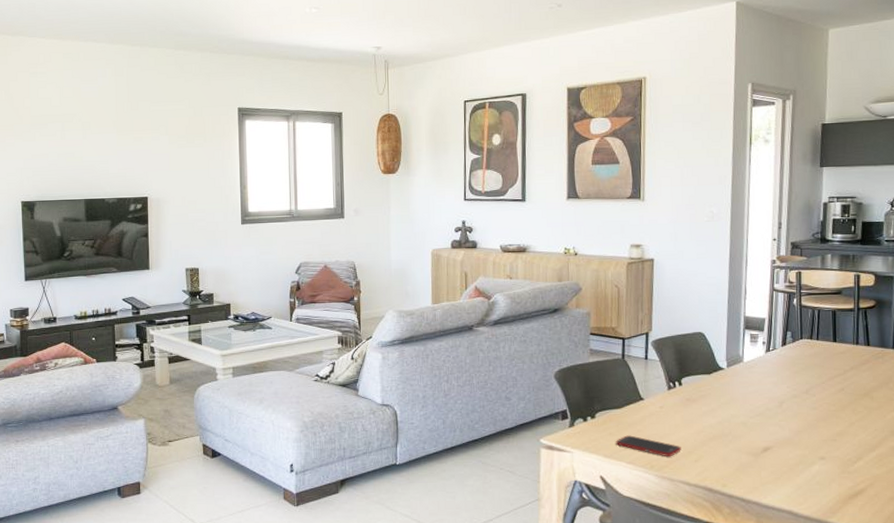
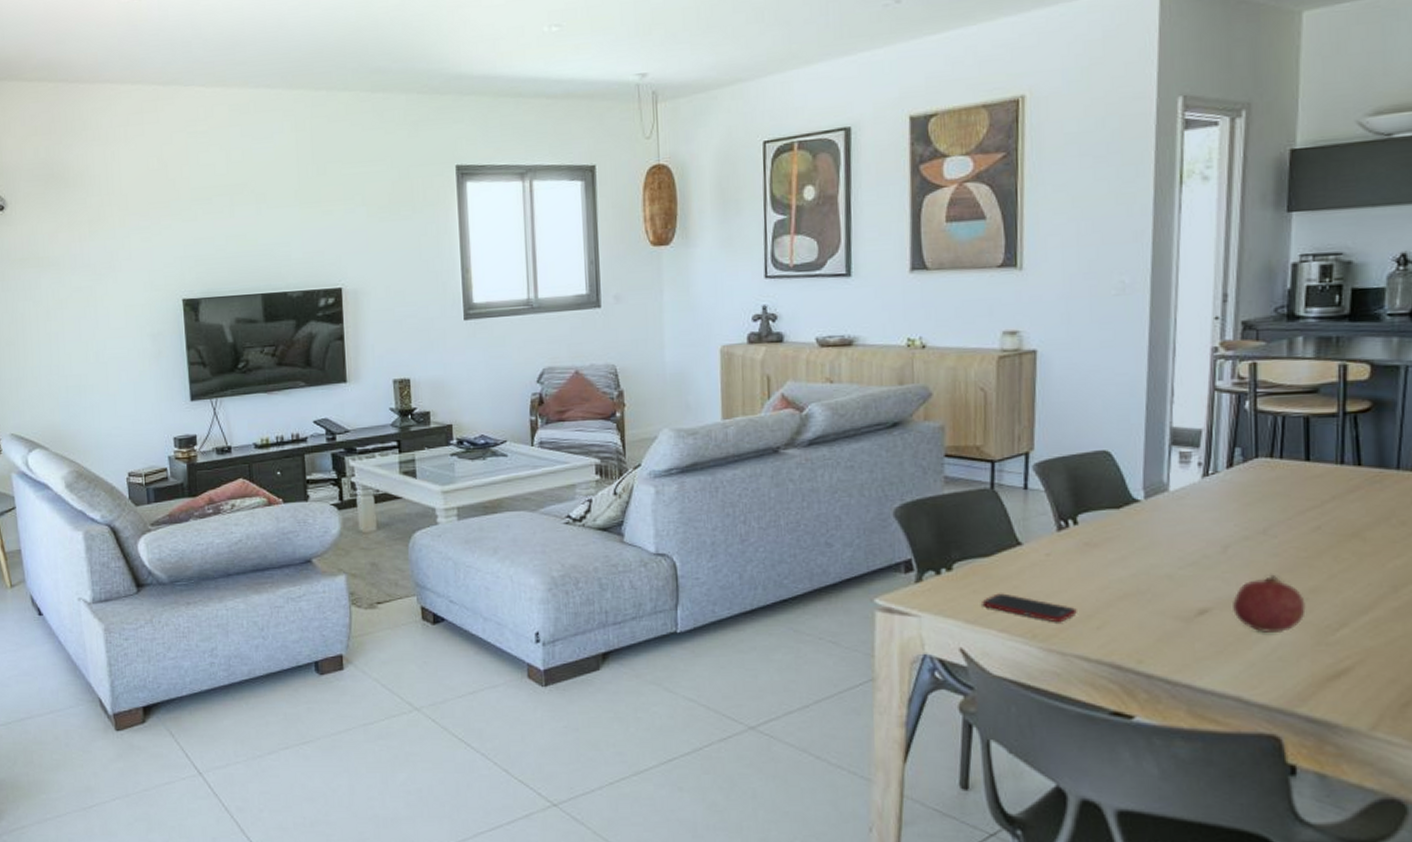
fruit: none [786,423,835,465] -> present [1233,576,1306,634]

